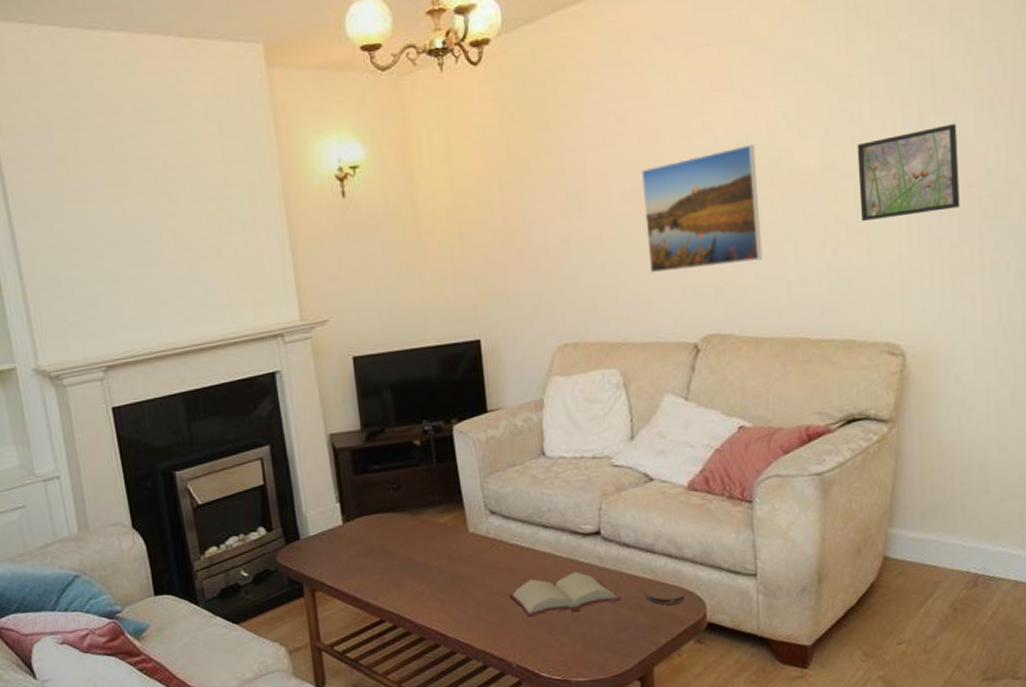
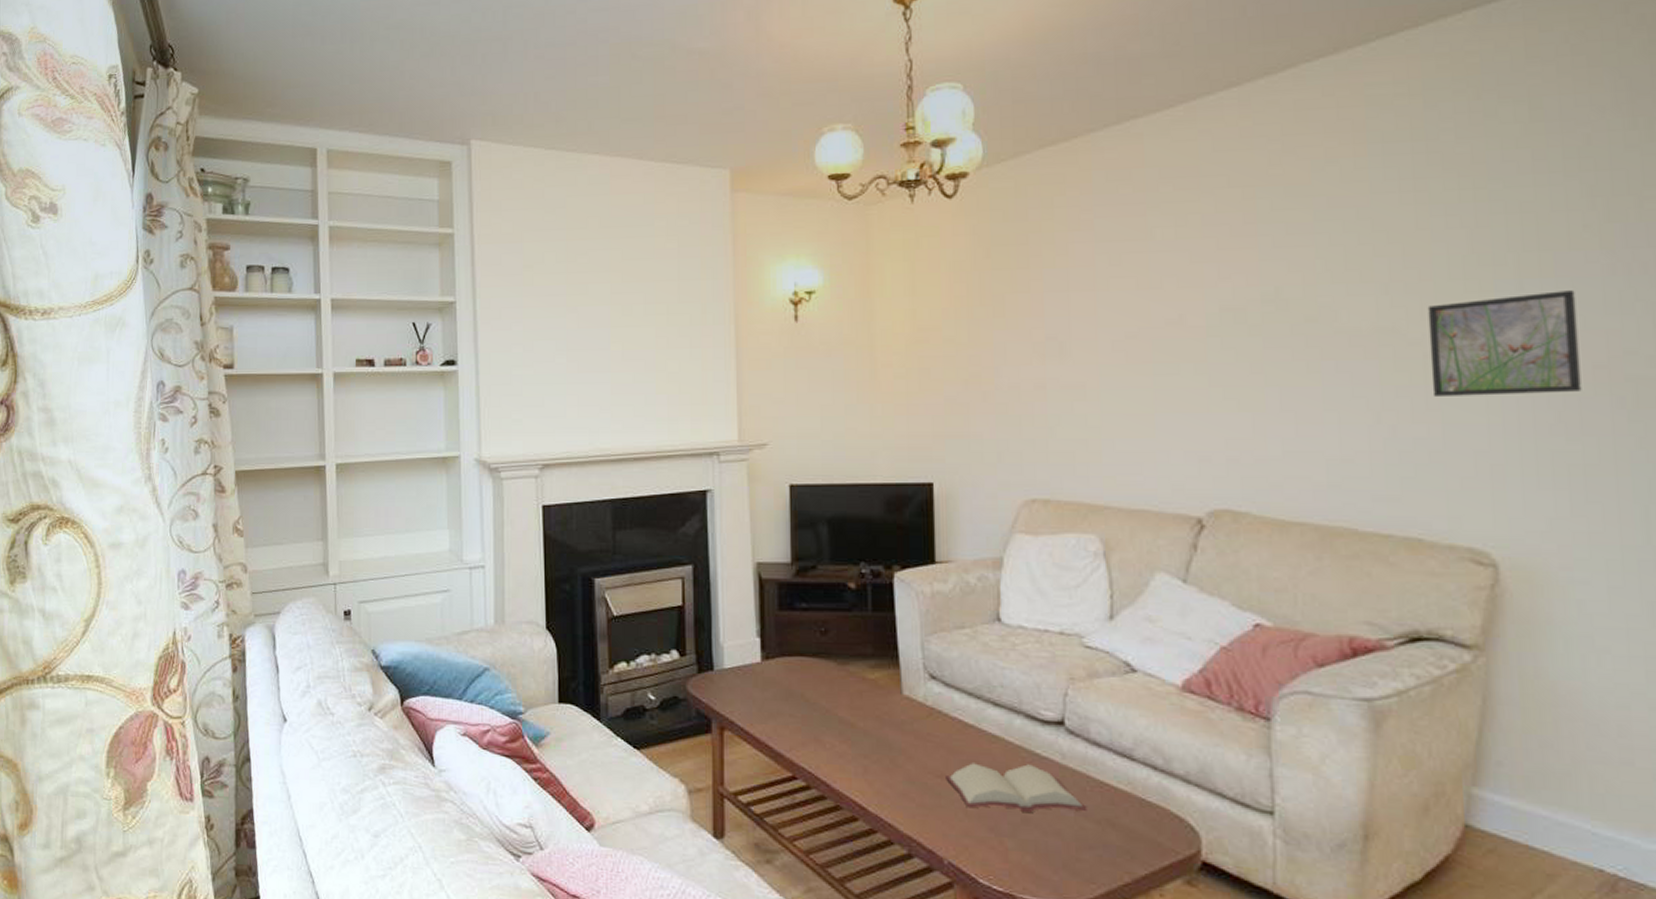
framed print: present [642,144,763,274] -> none [1139,297,1293,432]
coaster: present [646,584,685,605] -> none [1120,800,1173,829]

